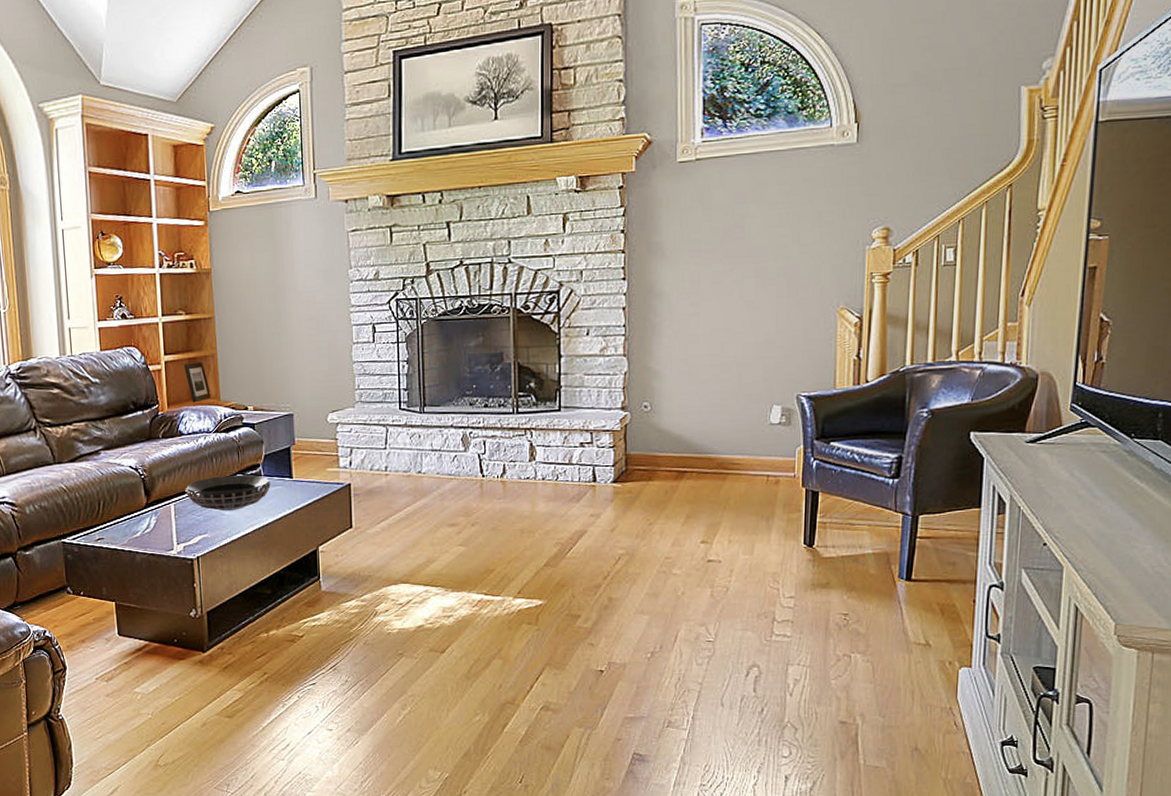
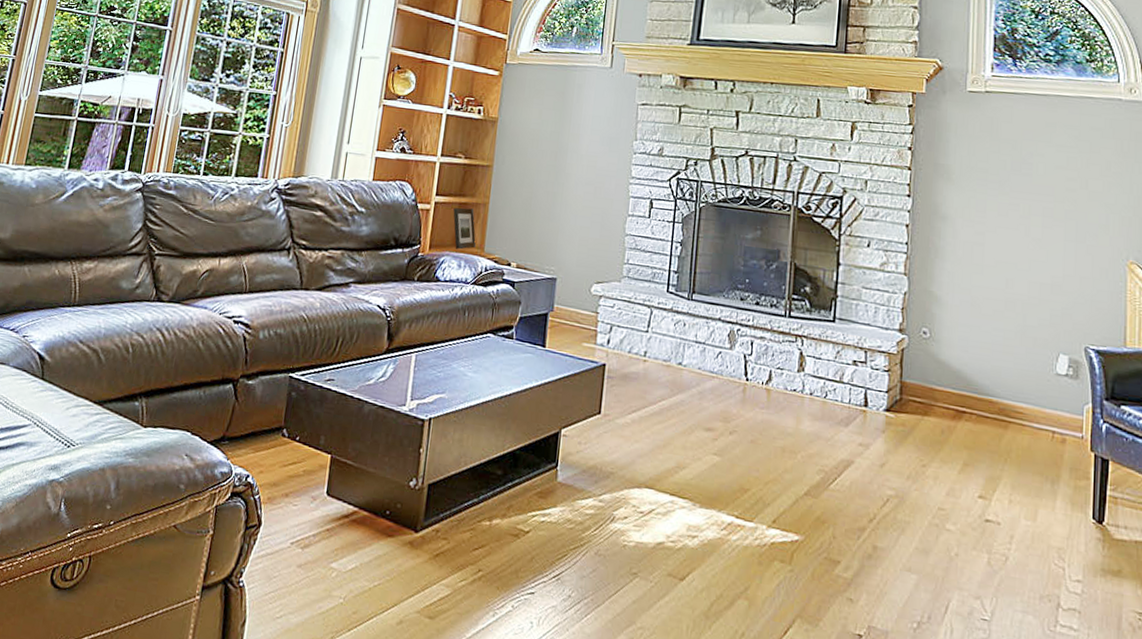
decorative bowl: present [185,474,271,511] -> none [430,331,522,373]

